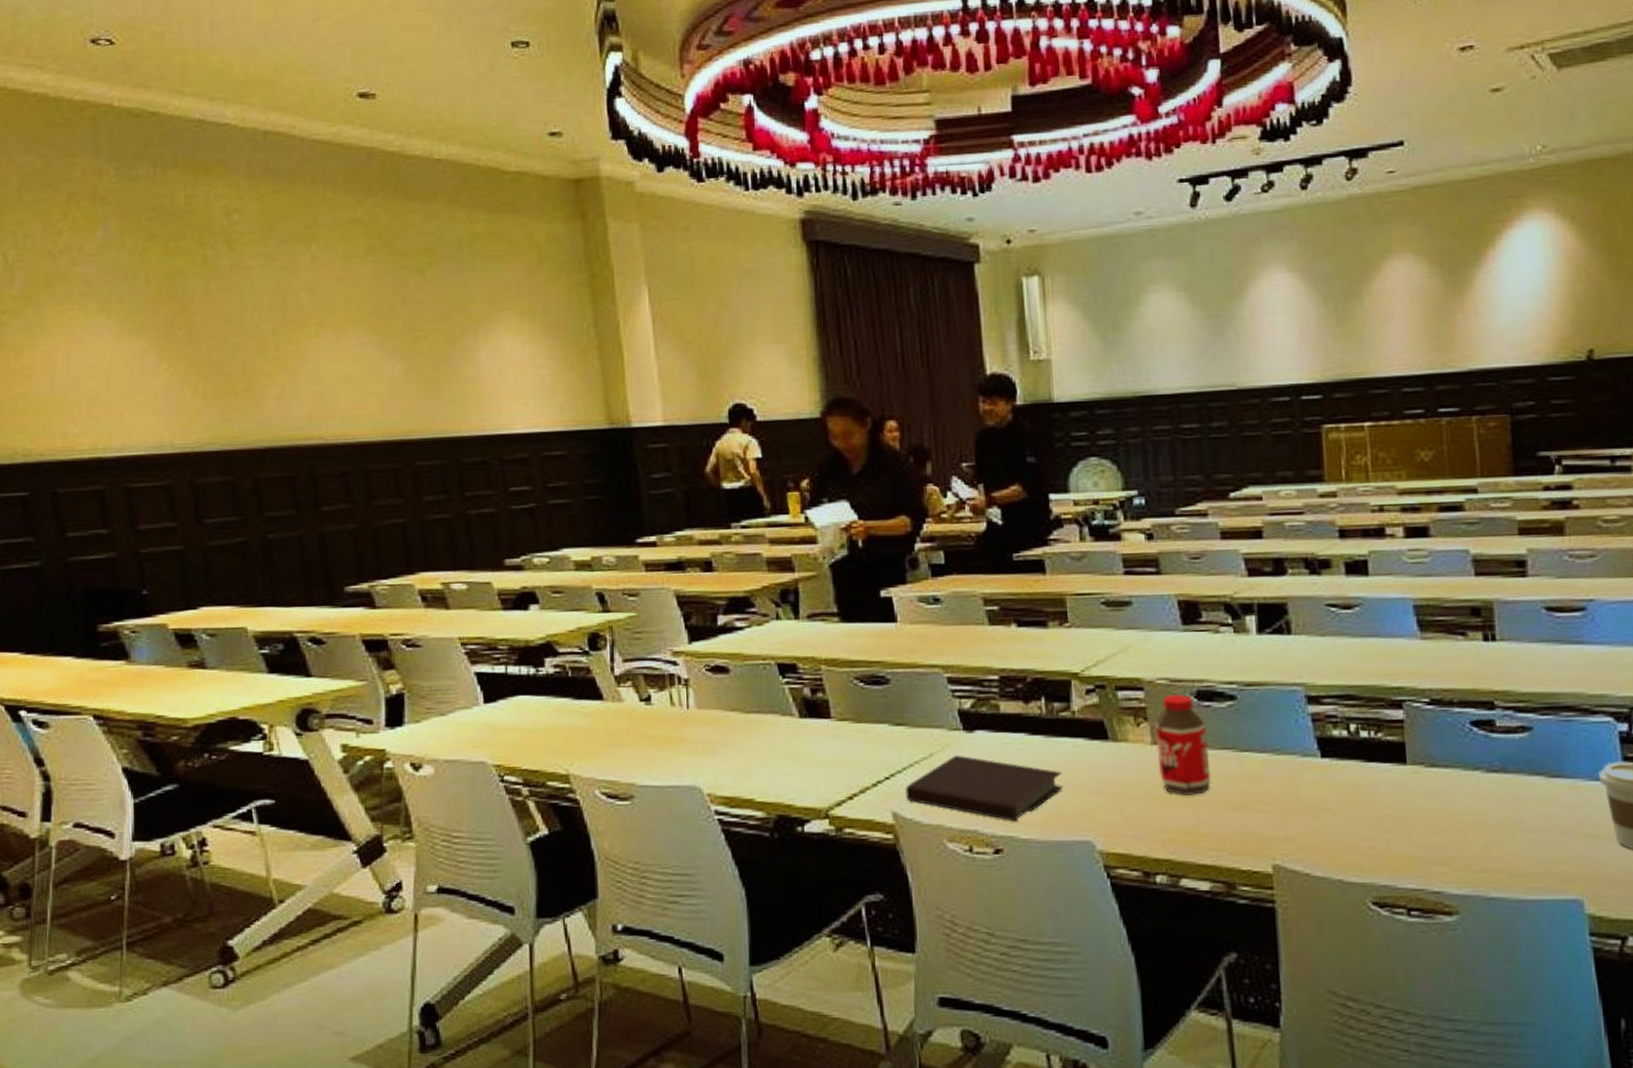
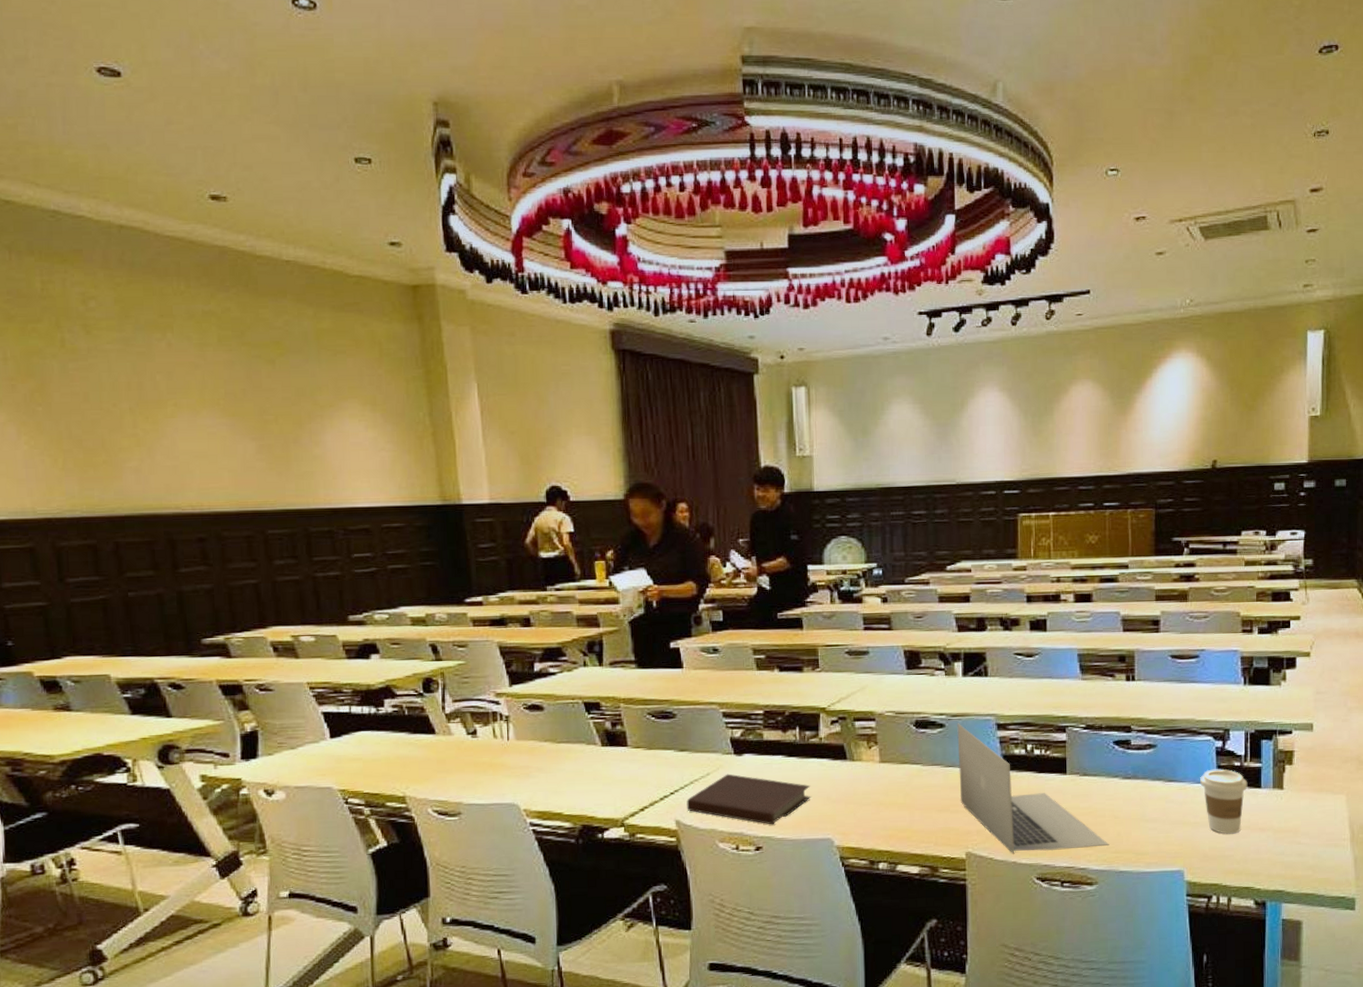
bottle: present [1155,694,1212,797] -> none [883,723,923,802]
laptop: none [1252,694,1473,870] -> present [957,723,1109,854]

